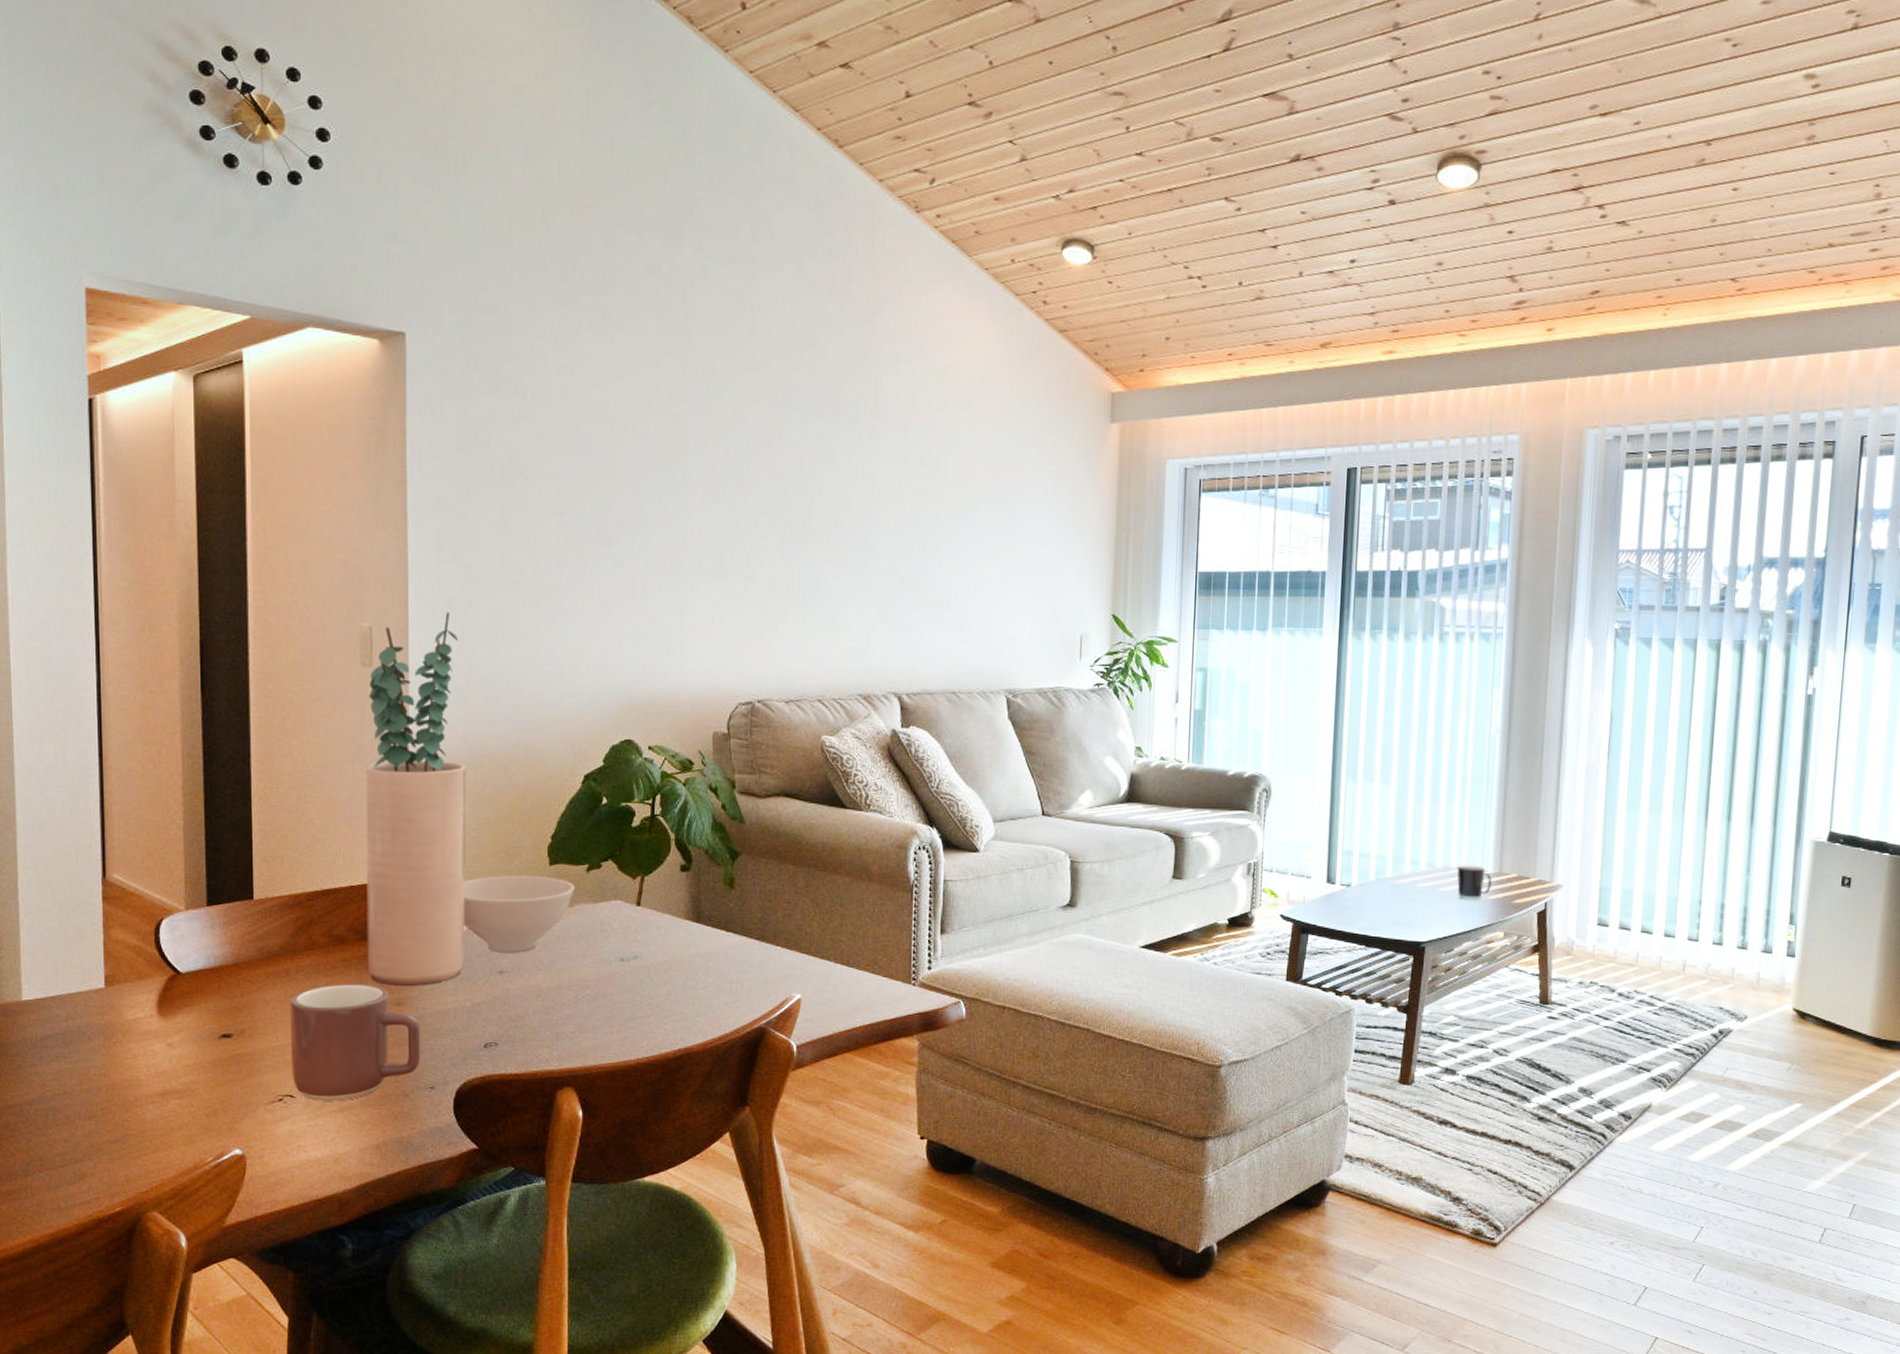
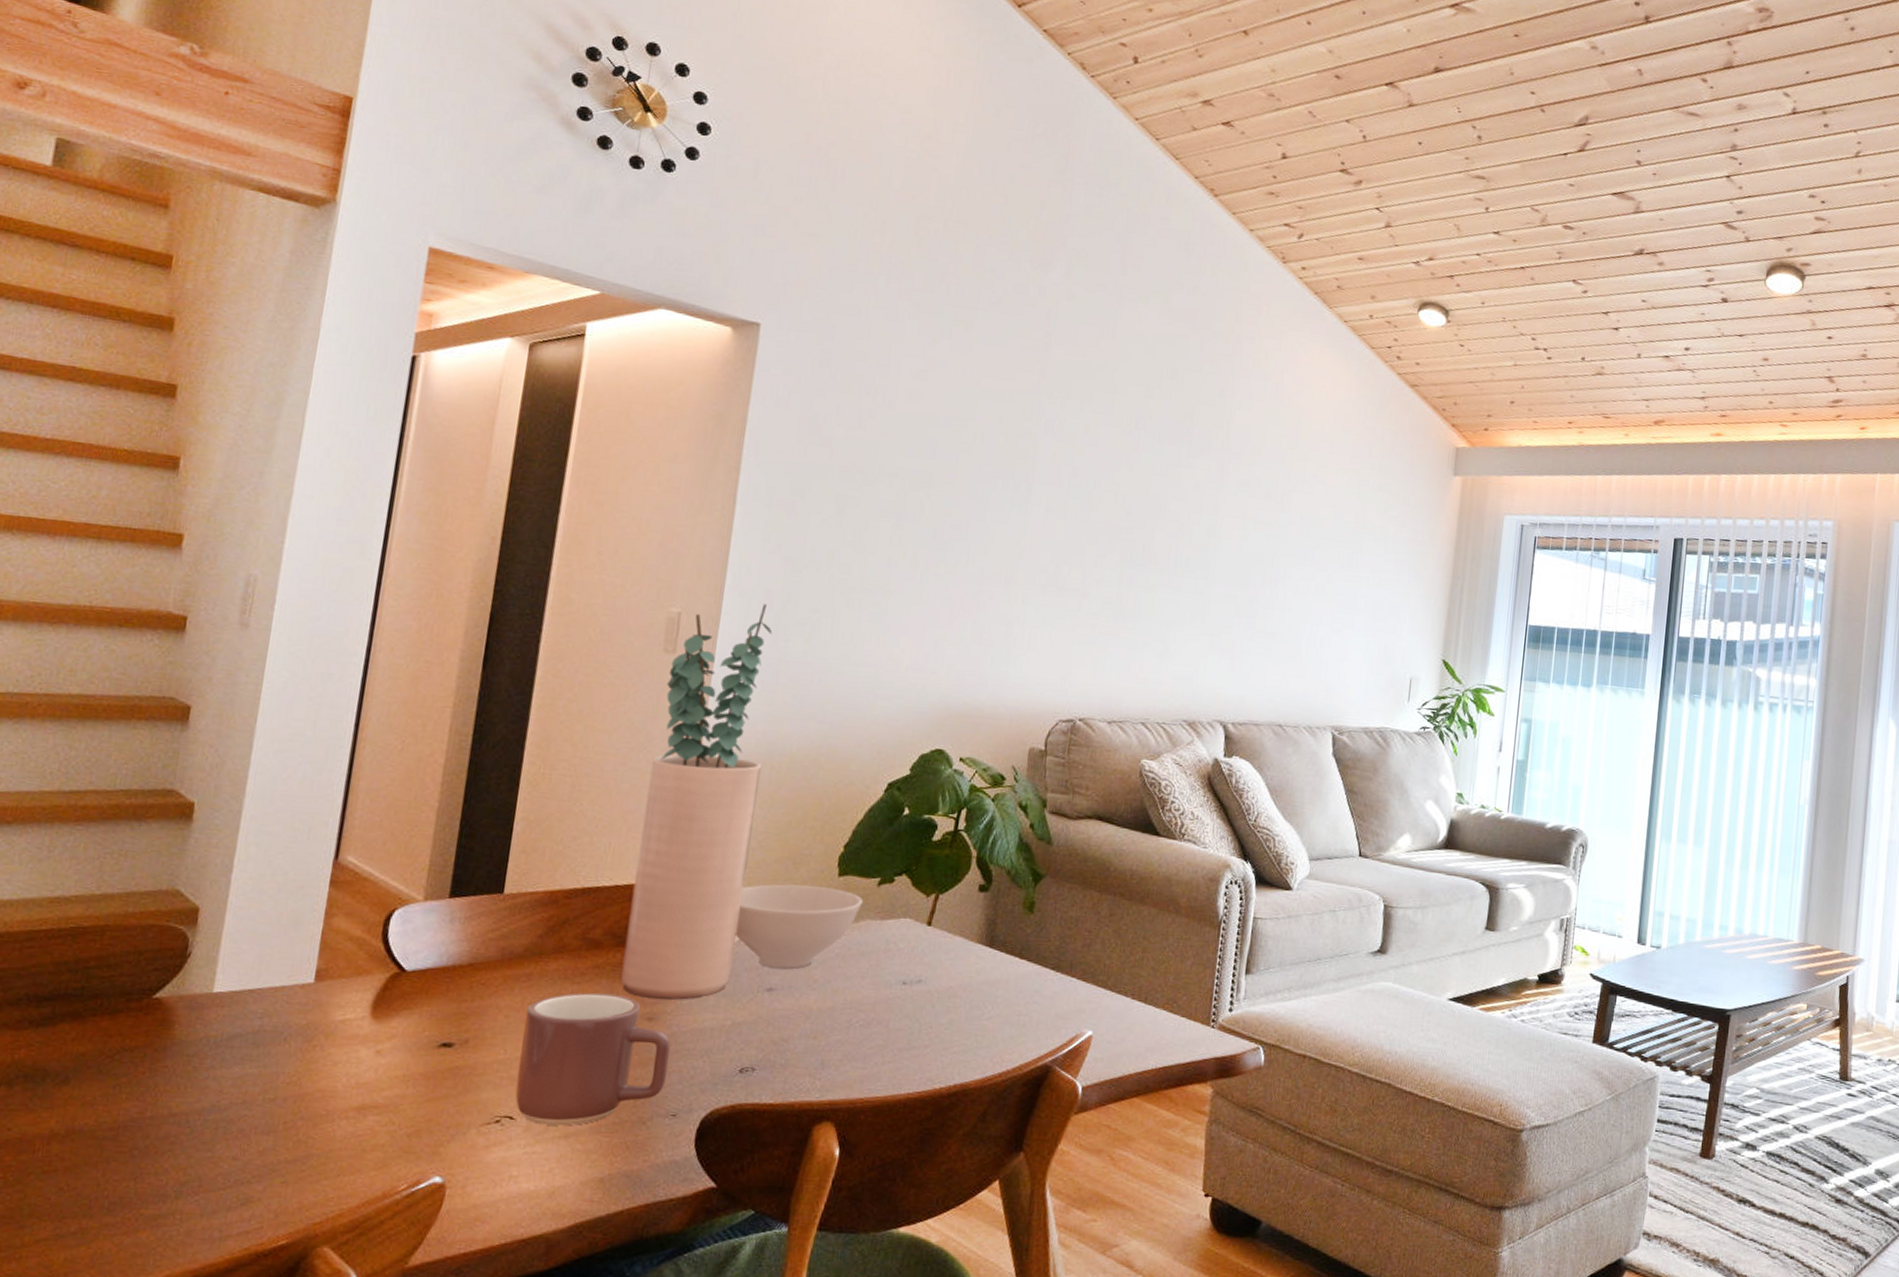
mug: present [1456,865,1492,899] -> none [1763,933,1797,969]

